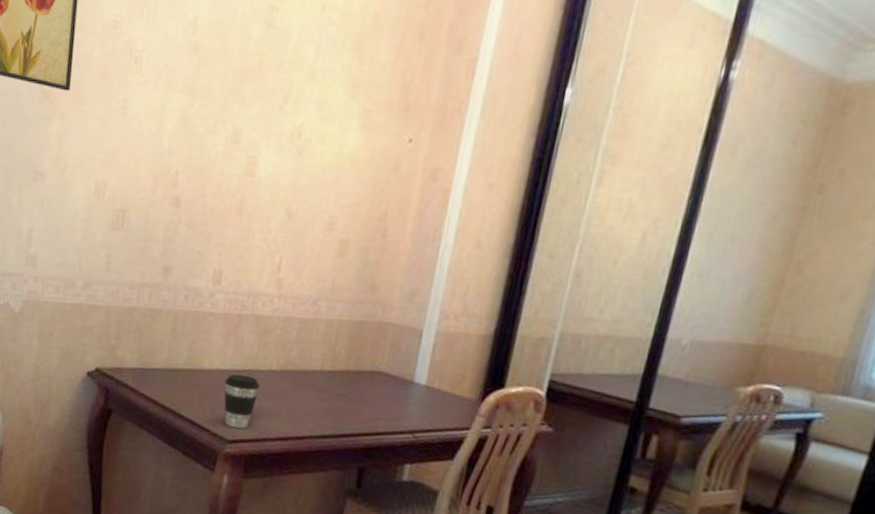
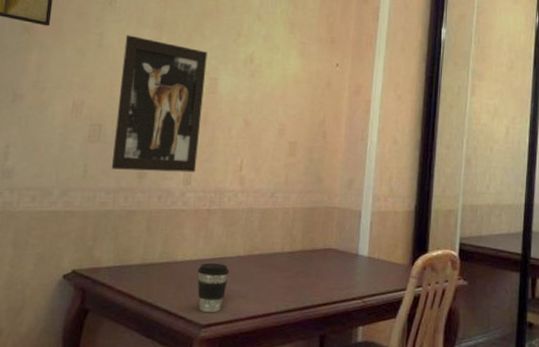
wall art: none [135,101,247,271] -> present [111,35,208,173]

